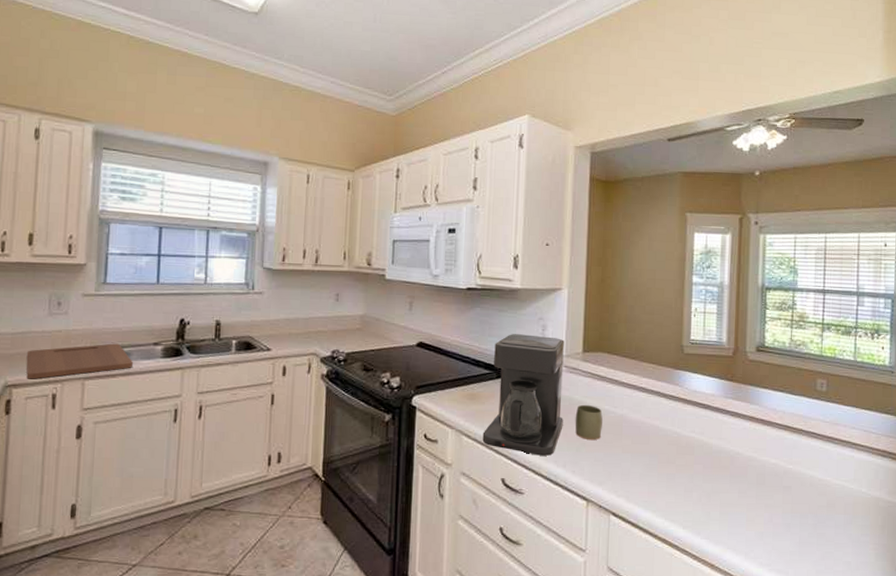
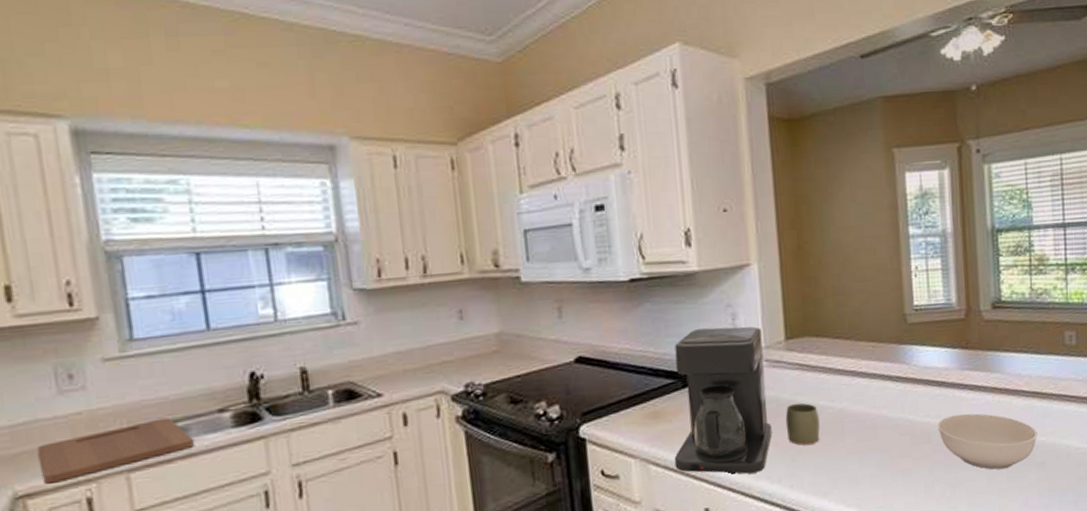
bowl: none [700,434,786,486] -> present [937,413,1037,470]

